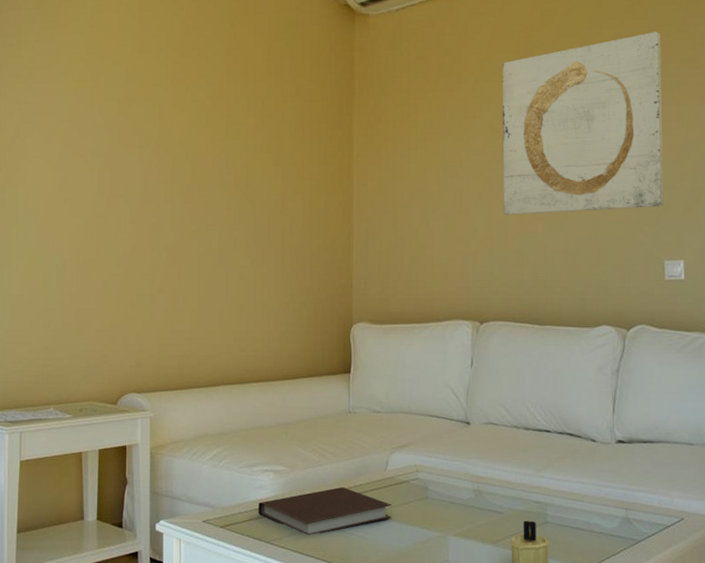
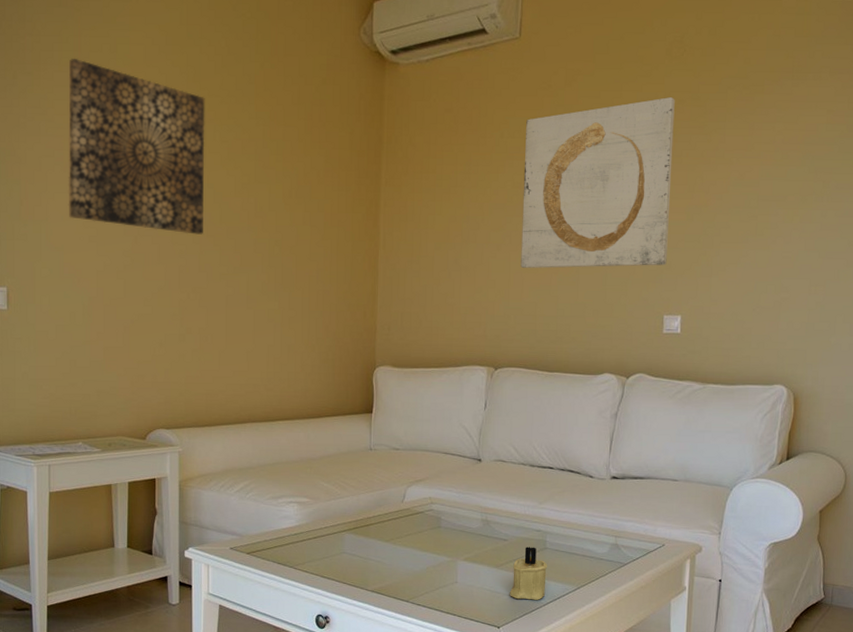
wall art: none [44,28,177,193] -> present [68,58,205,235]
notebook: present [259,487,392,535] -> none [283,517,408,560]

